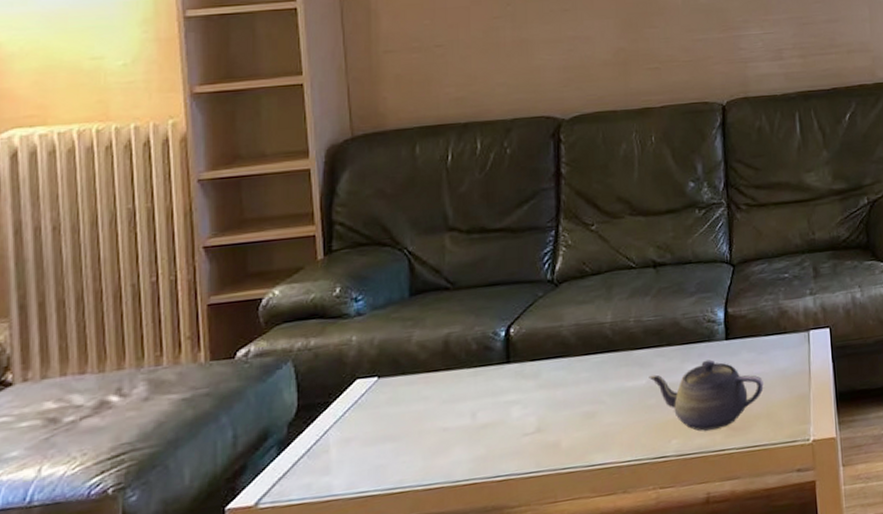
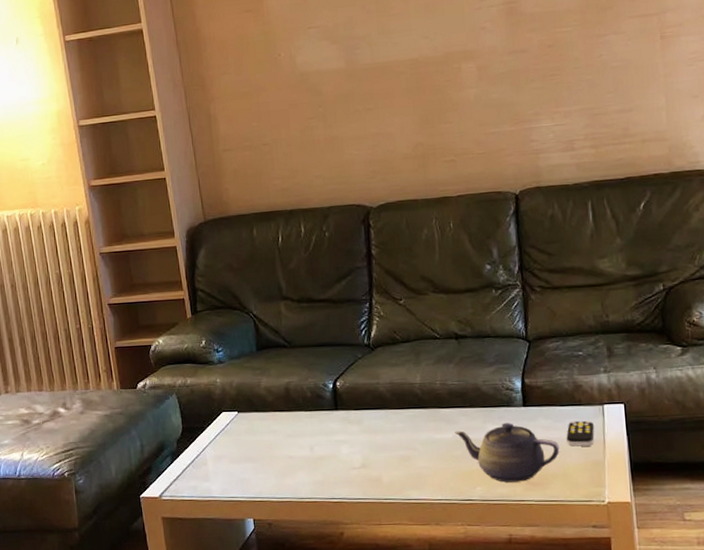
remote control: none [771,349,800,381] -> present [566,420,595,447]

